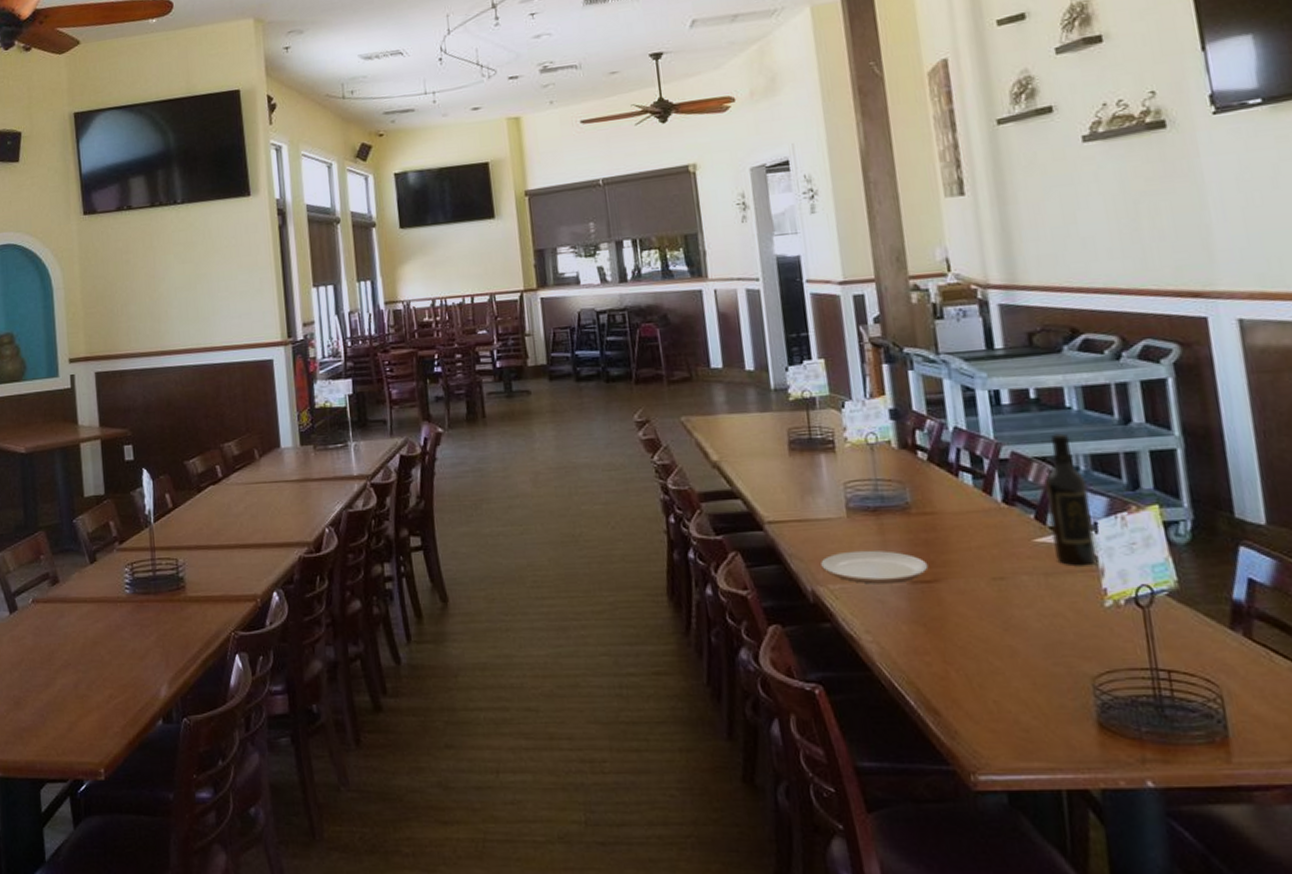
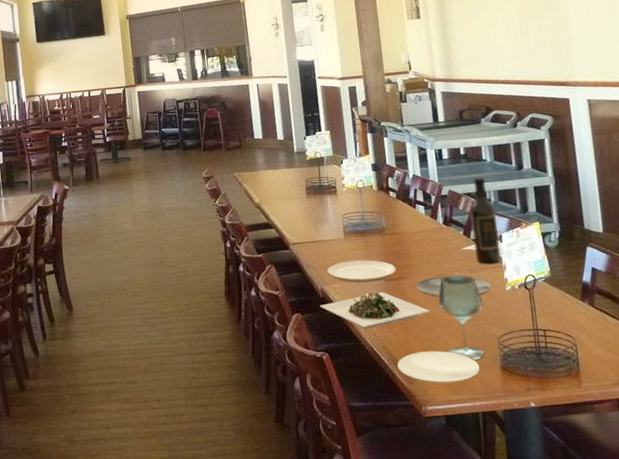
salad: none [810,597,983,654] -> present [320,291,431,330]
plate: none [930,692,1063,743] -> present [397,350,480,384]
plate: none [959,580,1082,612] -> present [416,276,492,297]
wine glass: none [994,579,1071,711] -> present [438,275,485,361]

